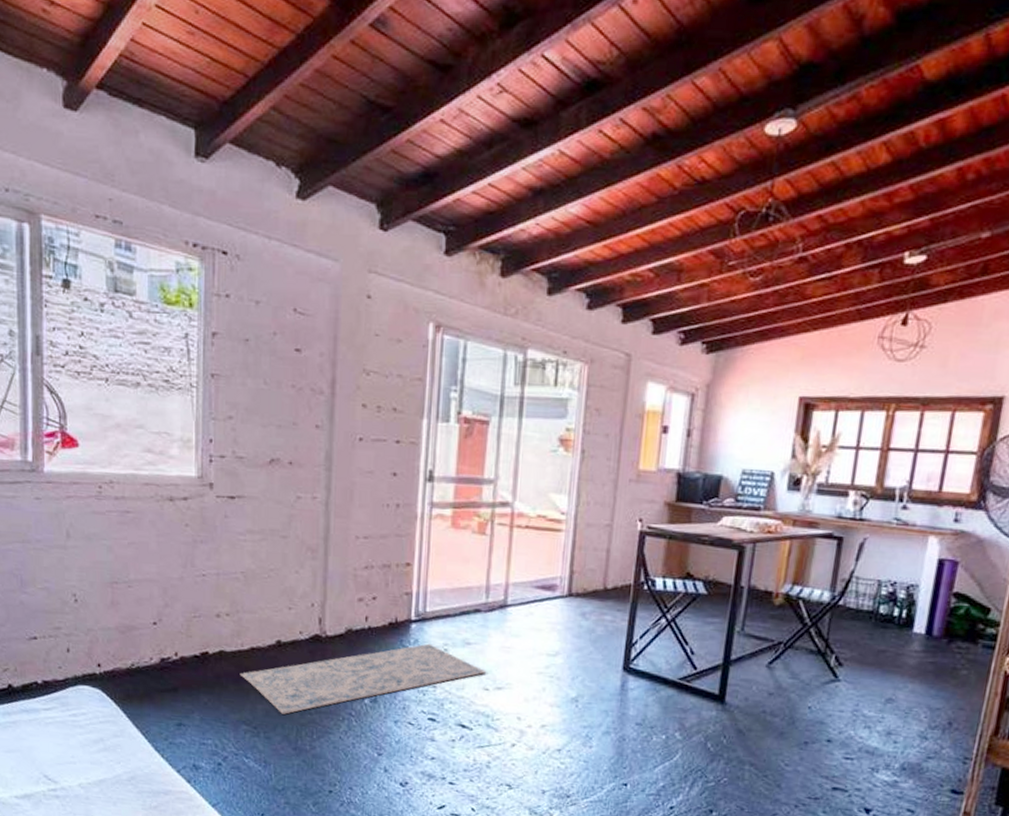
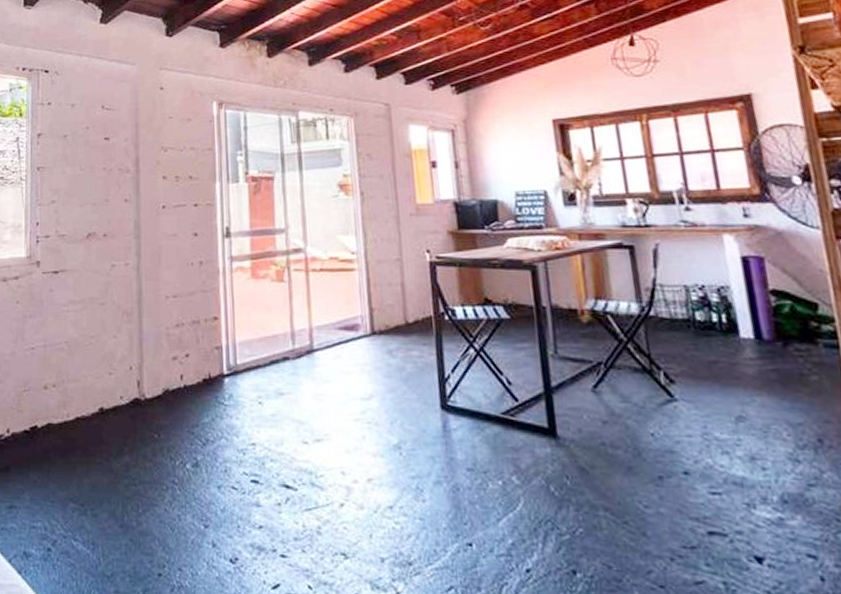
rug: present [239,643,487,714] -> none [66,397,304,487]

